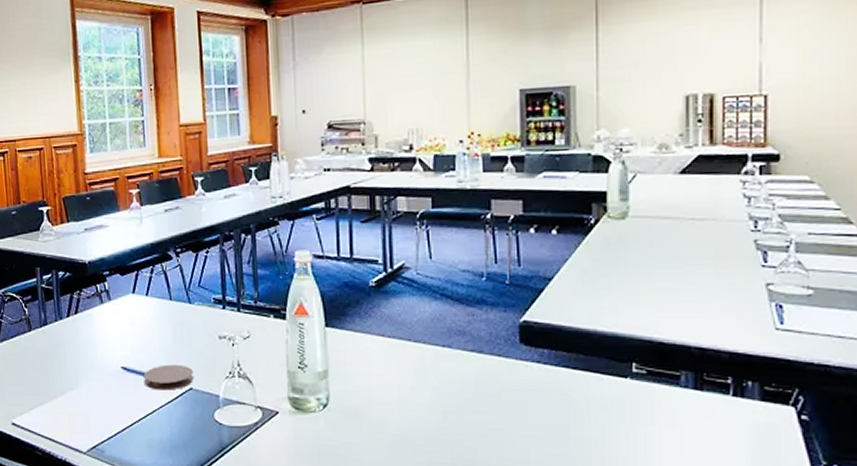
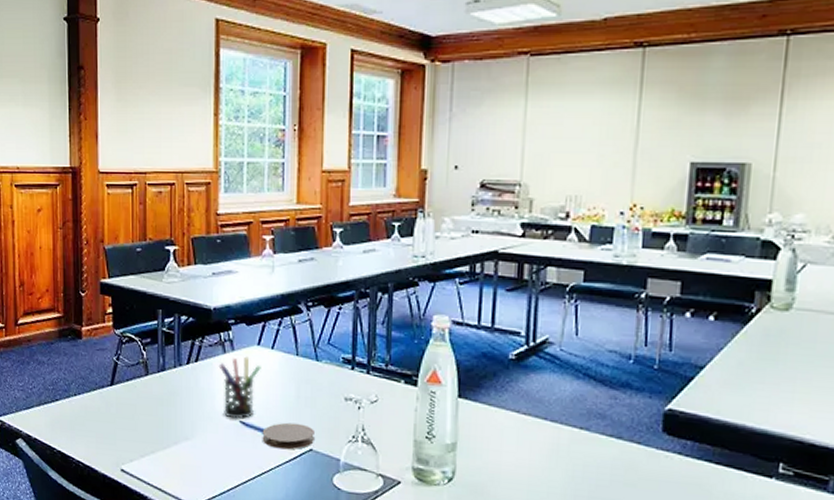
pen holder: none [97,305,138,365] -> present [218,356,261,419]

